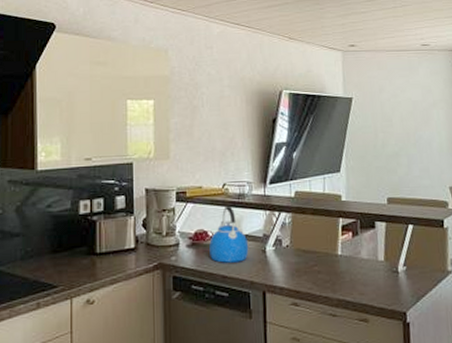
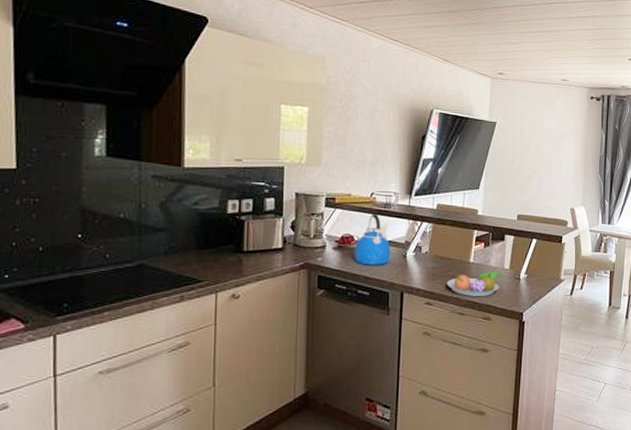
fruit bowl: none [313,264,378,294] -> present [446,271,503,296]

